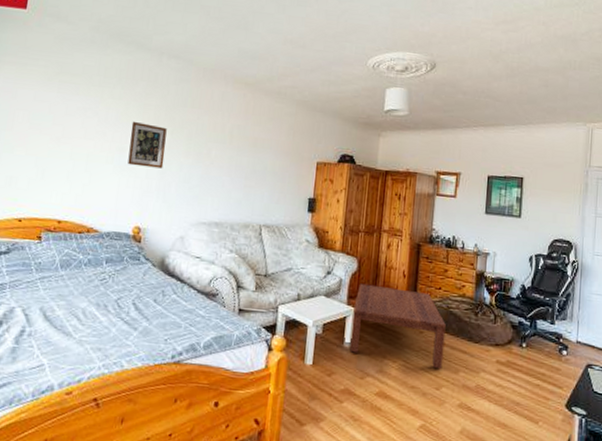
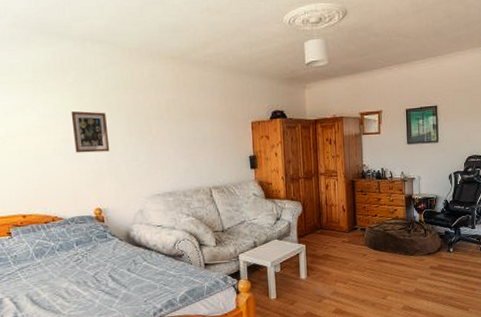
coffee table: present [350,283,446,370] -> none [304,221,386,282]

